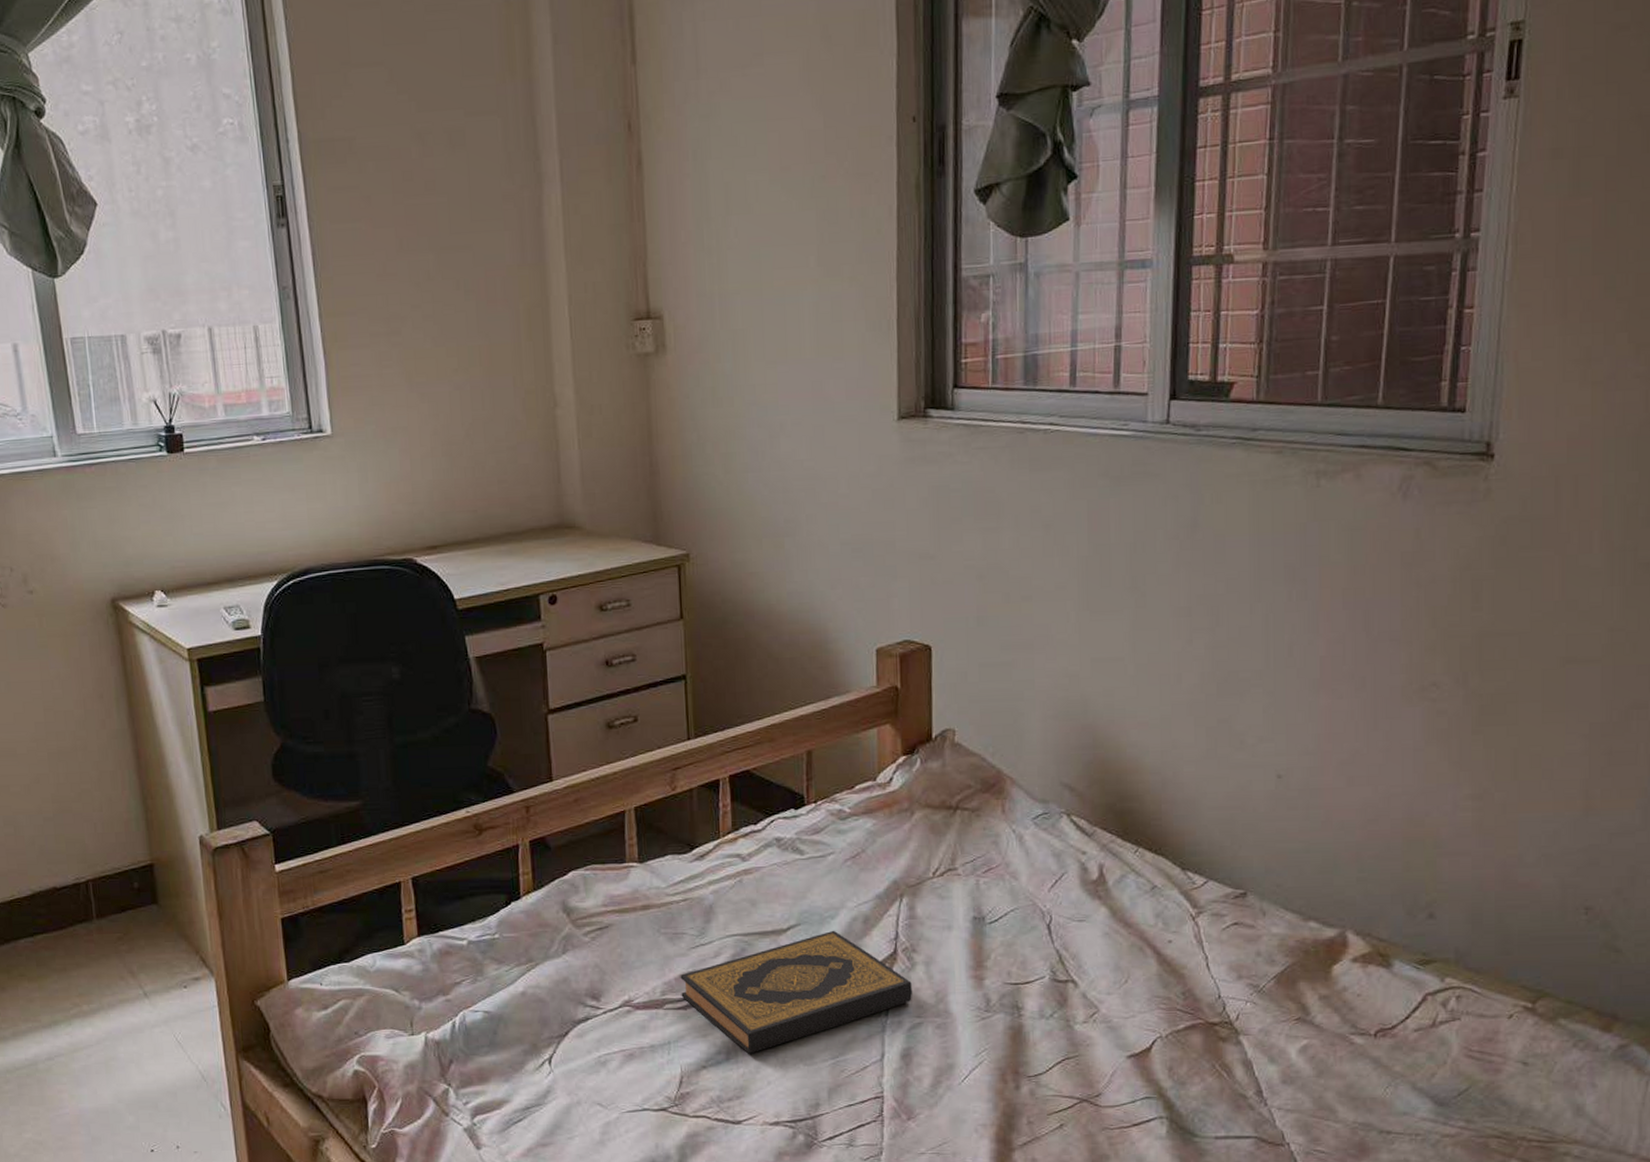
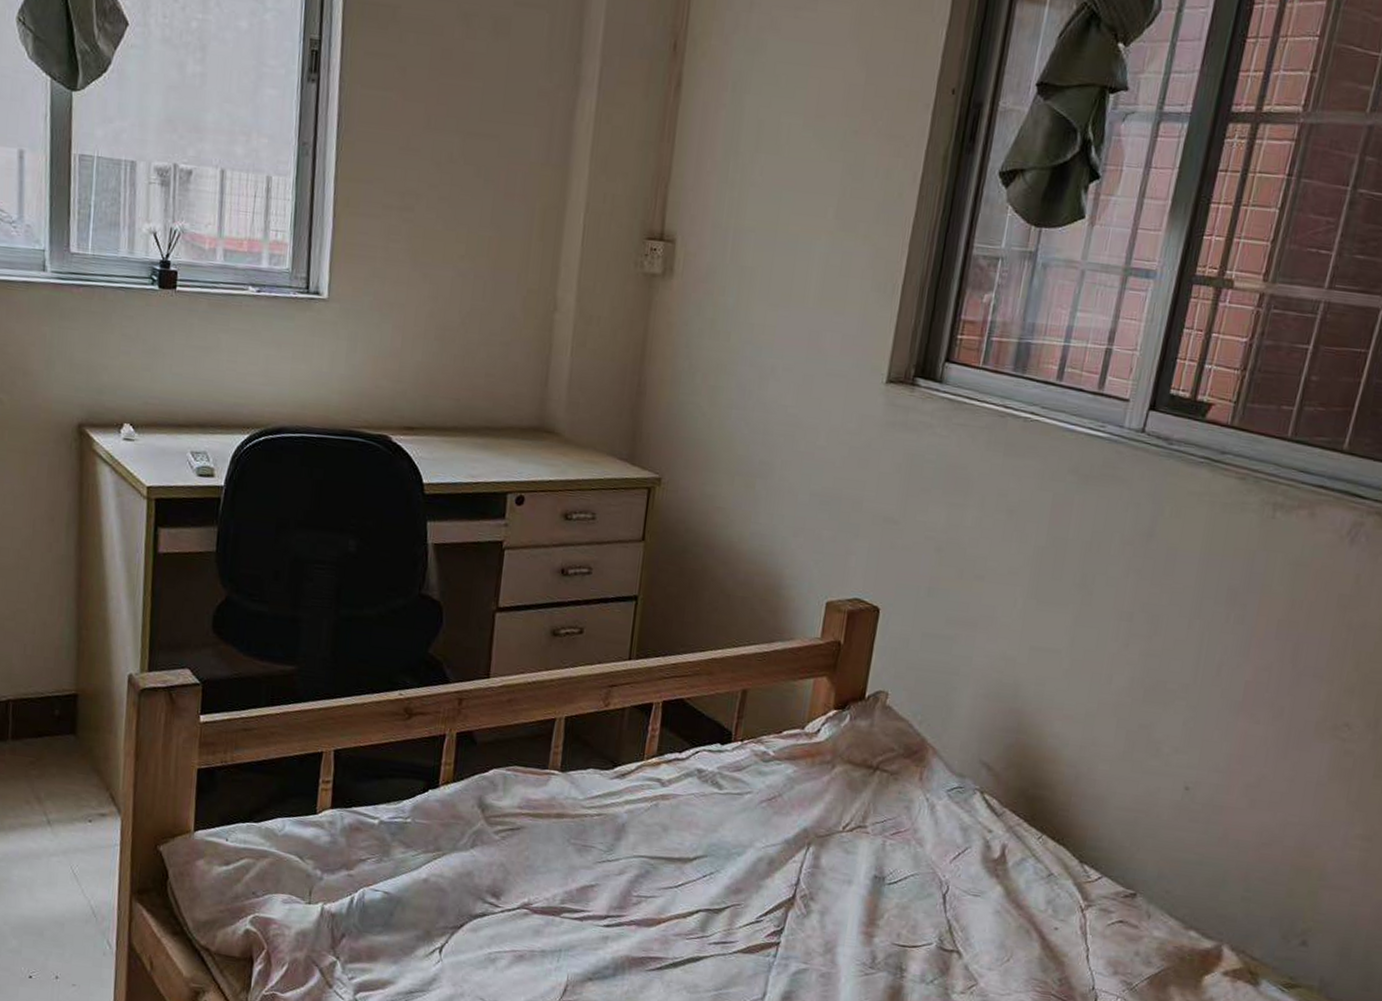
hardback book: present [680,930,913,1054] -> none [579,866,805,974]

